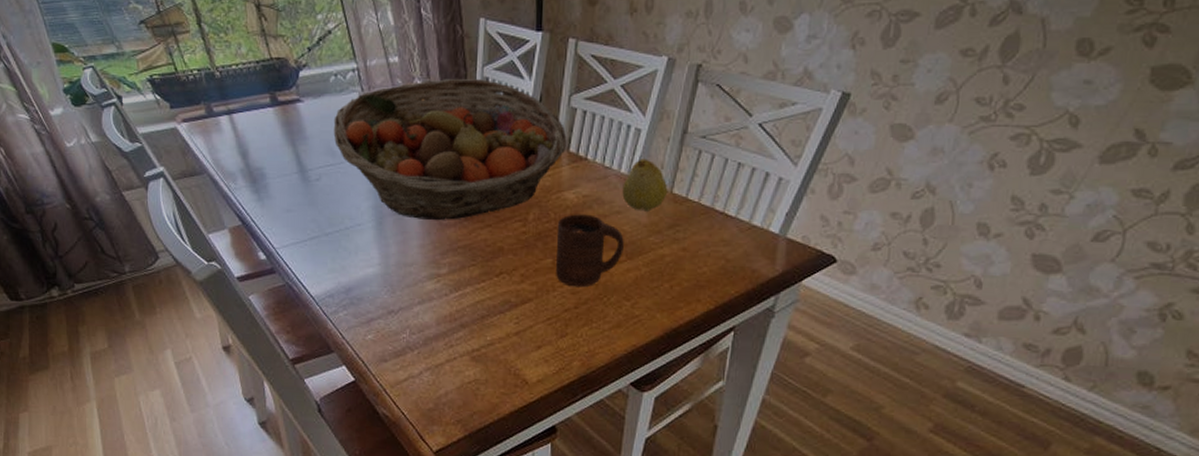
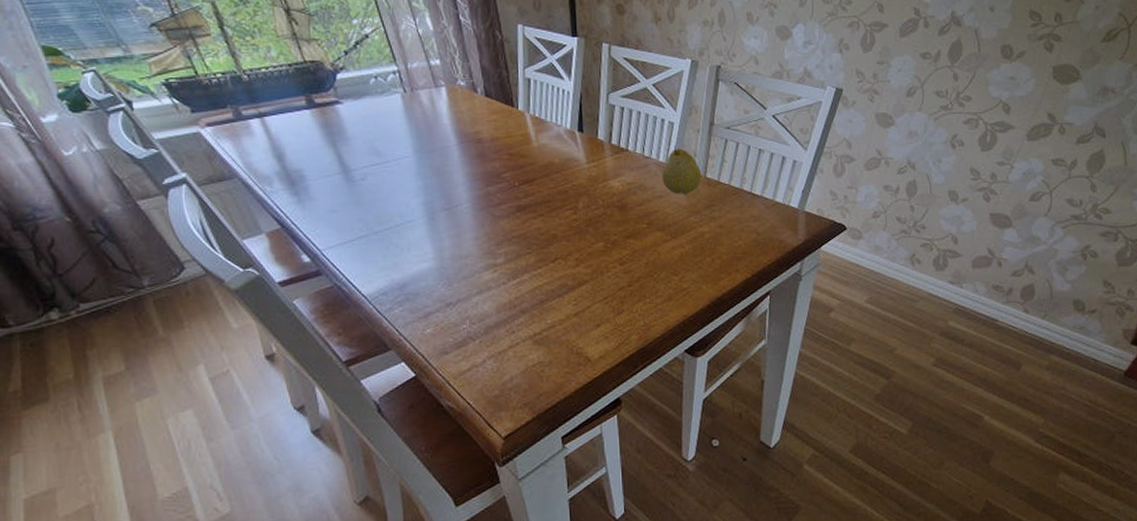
fruit basket: present [333,78,567,220] -> none [376,79,608,213]
cup: present [556,214,624,288] -> none [606,200,668,267]

